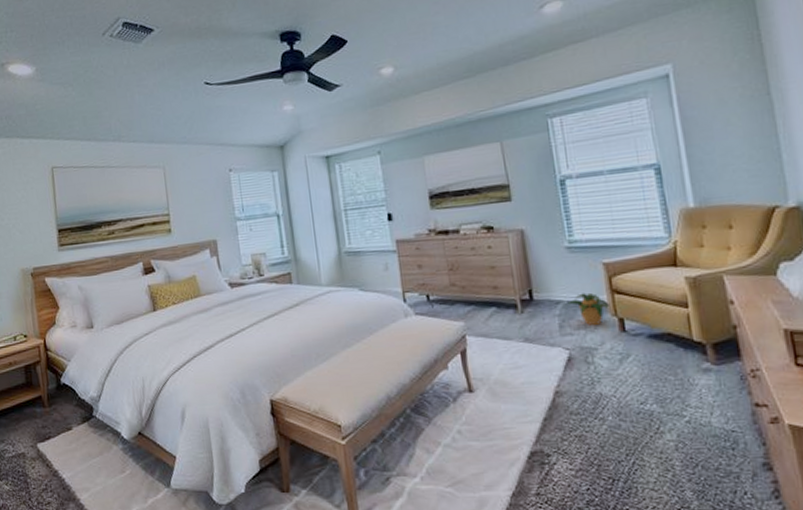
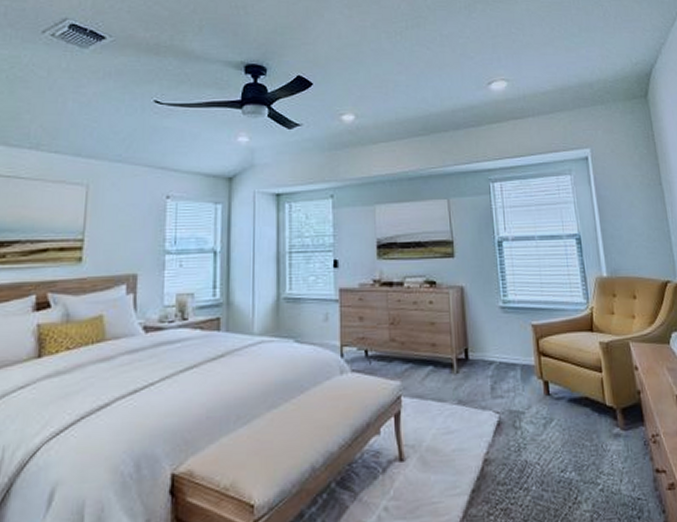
potted plant: present [567,293,610,325] -> none [499,354,536,388]

